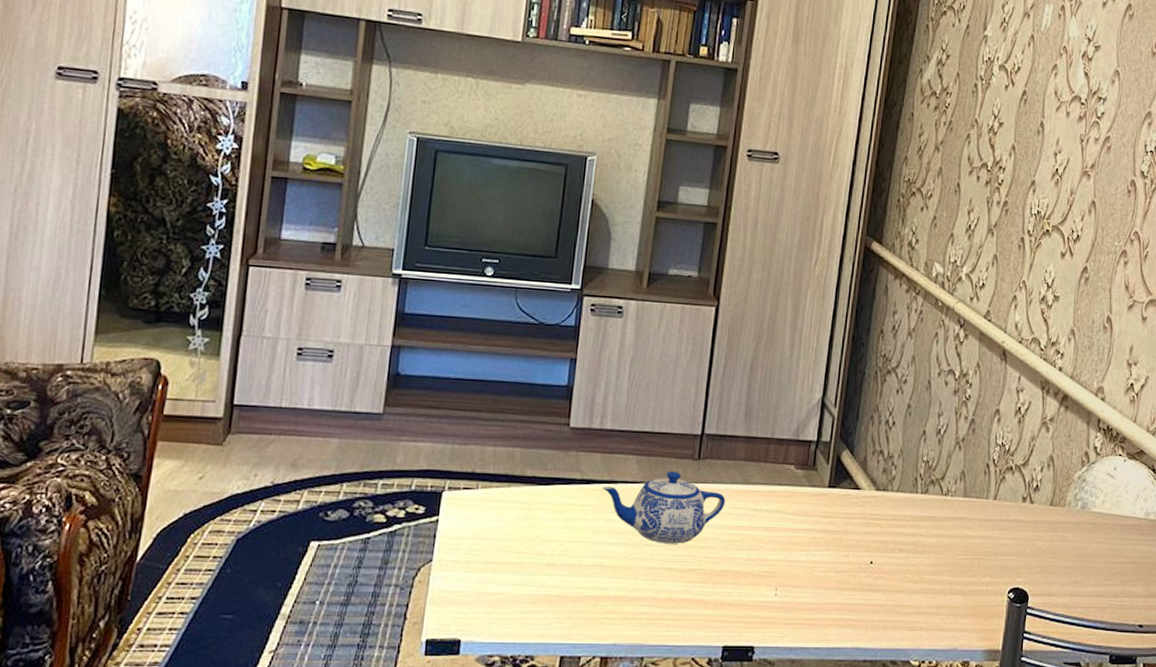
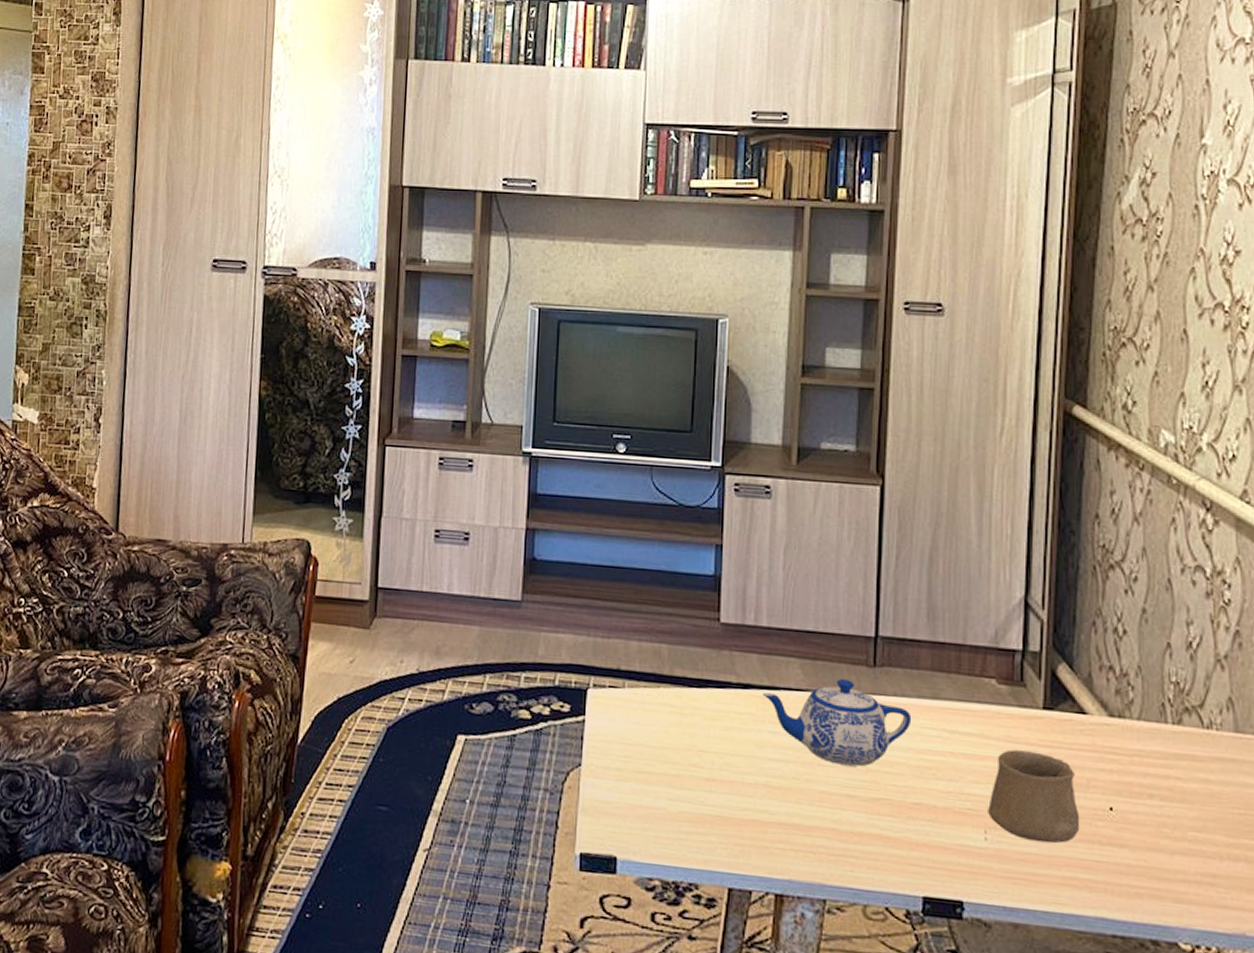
cup: none [779,521,848,594] -> present [988,749,1080,843]

